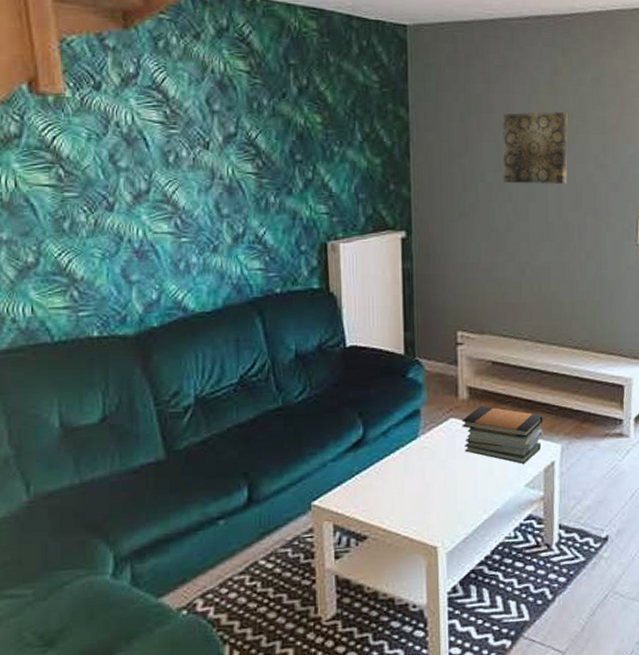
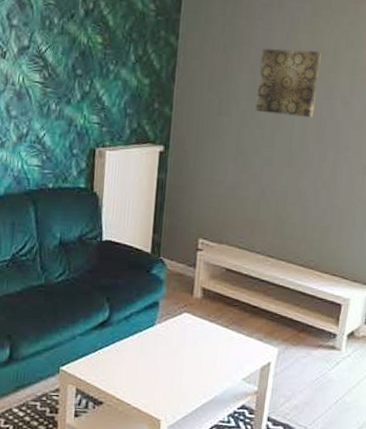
book stack: present [461,405,543,464] -> none [193,305,266,361]

